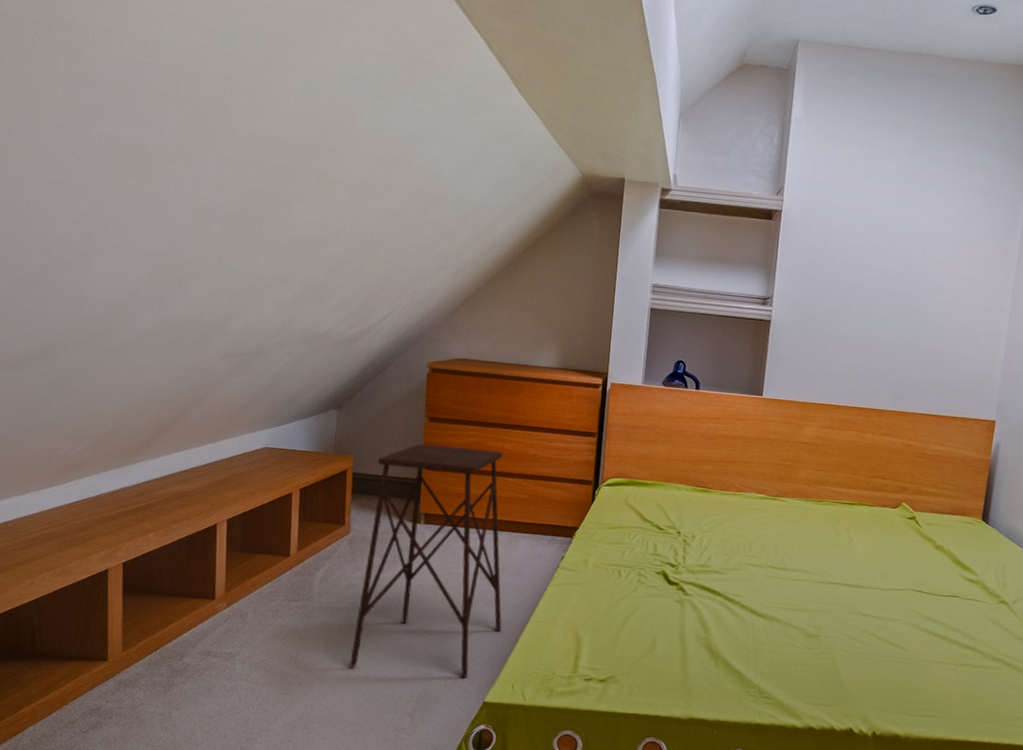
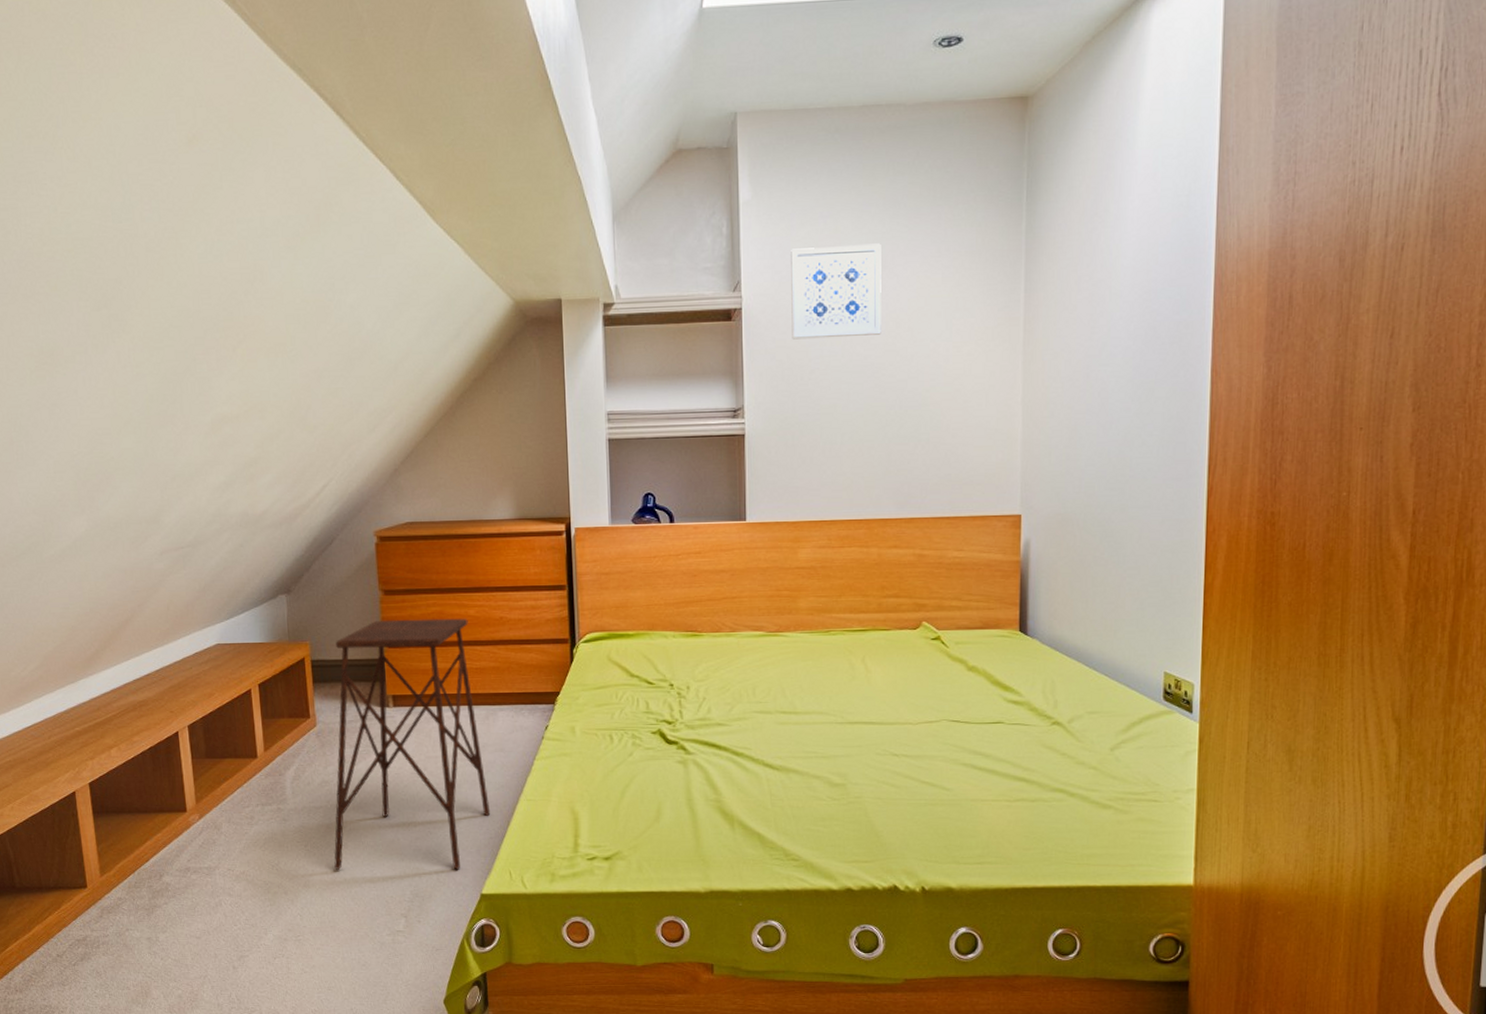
wall art: none [822,165,907,251] -> present [791,243,881,340]

